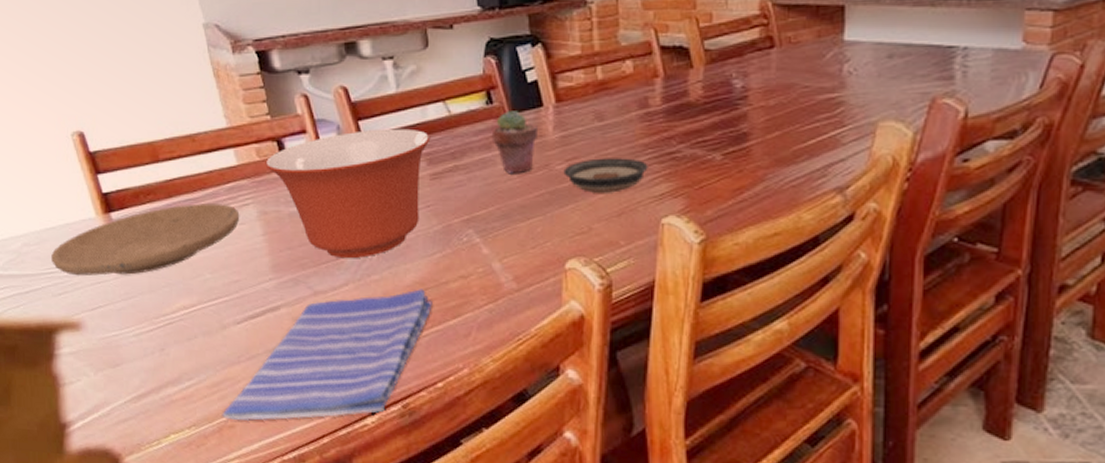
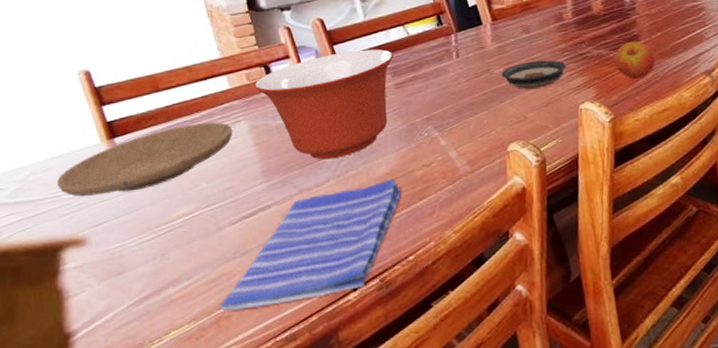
potted succulent: present [491,111,539,174] -> none [442,29,480,80]
apple: none [714,140,768,190] -> present [615,41,655,79]

